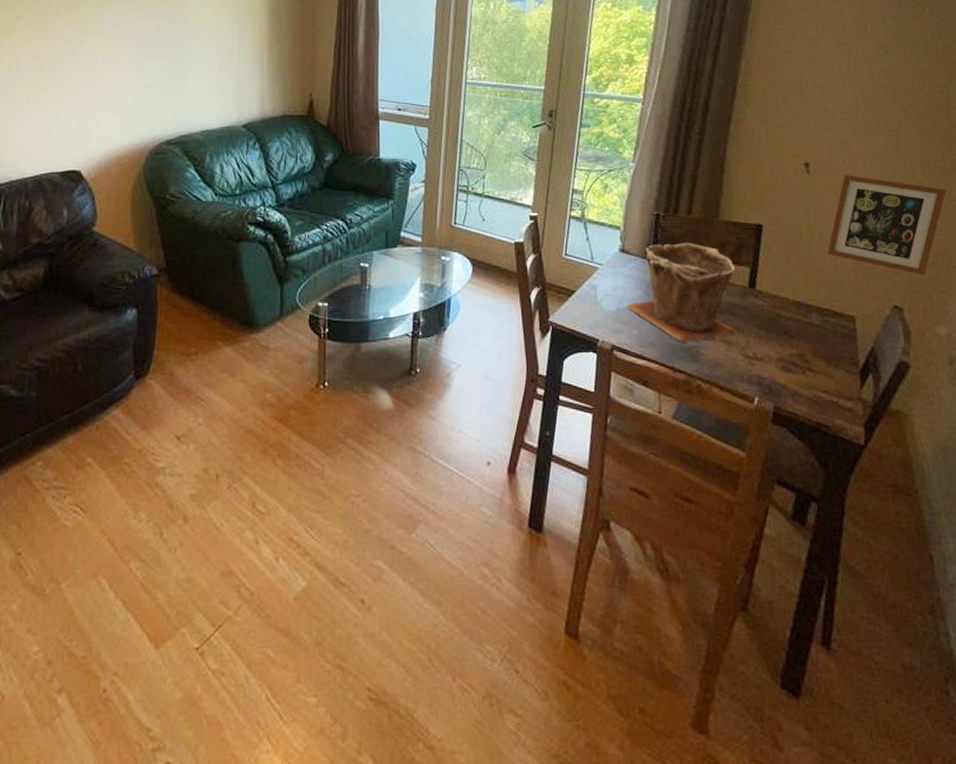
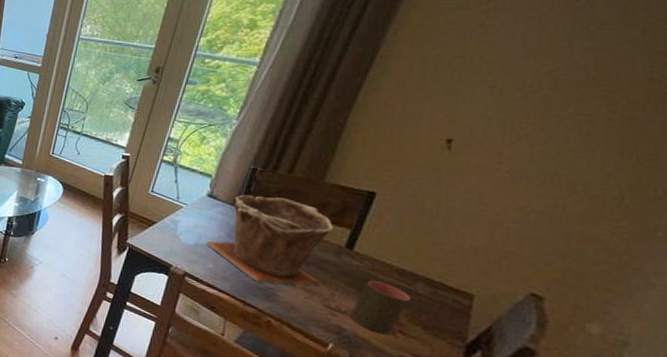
cup: none [765,319,810,376] -> present [349,280,411,335]
picture frame: present [827,174,947,275] -> none [454,155,650,271]

